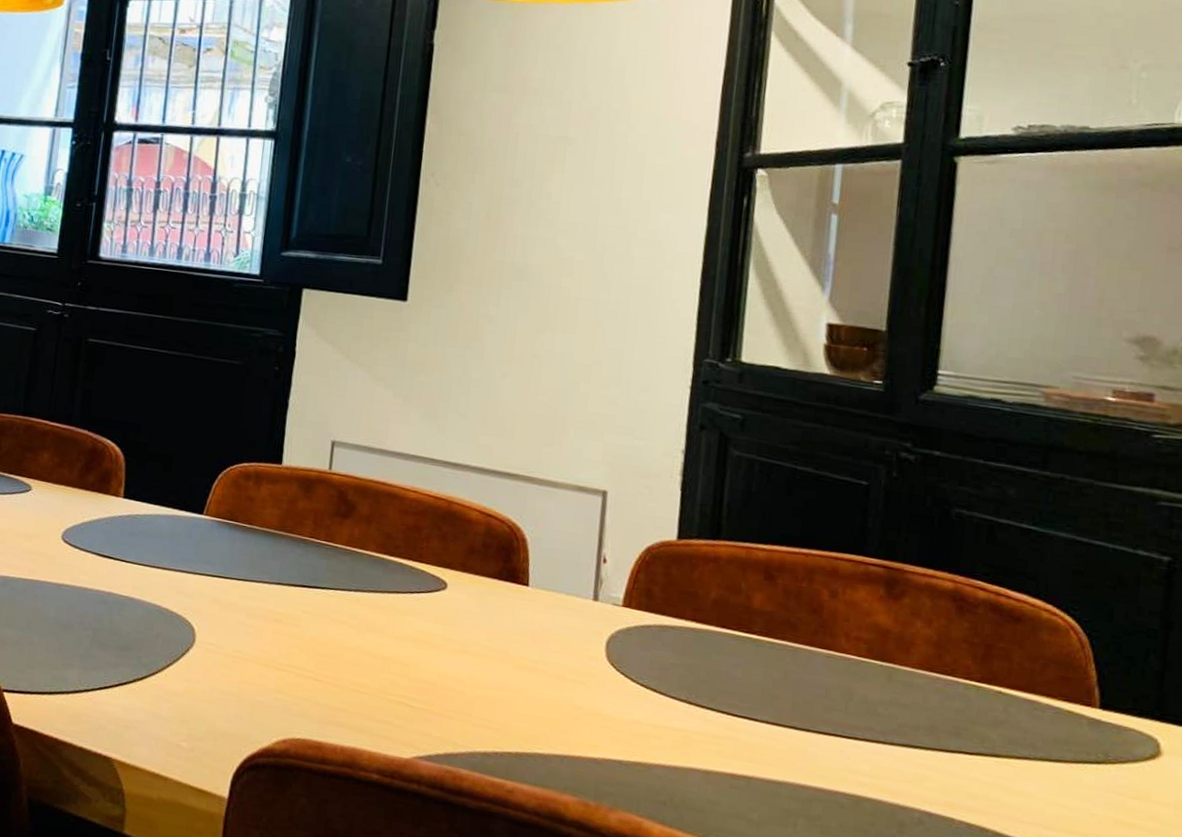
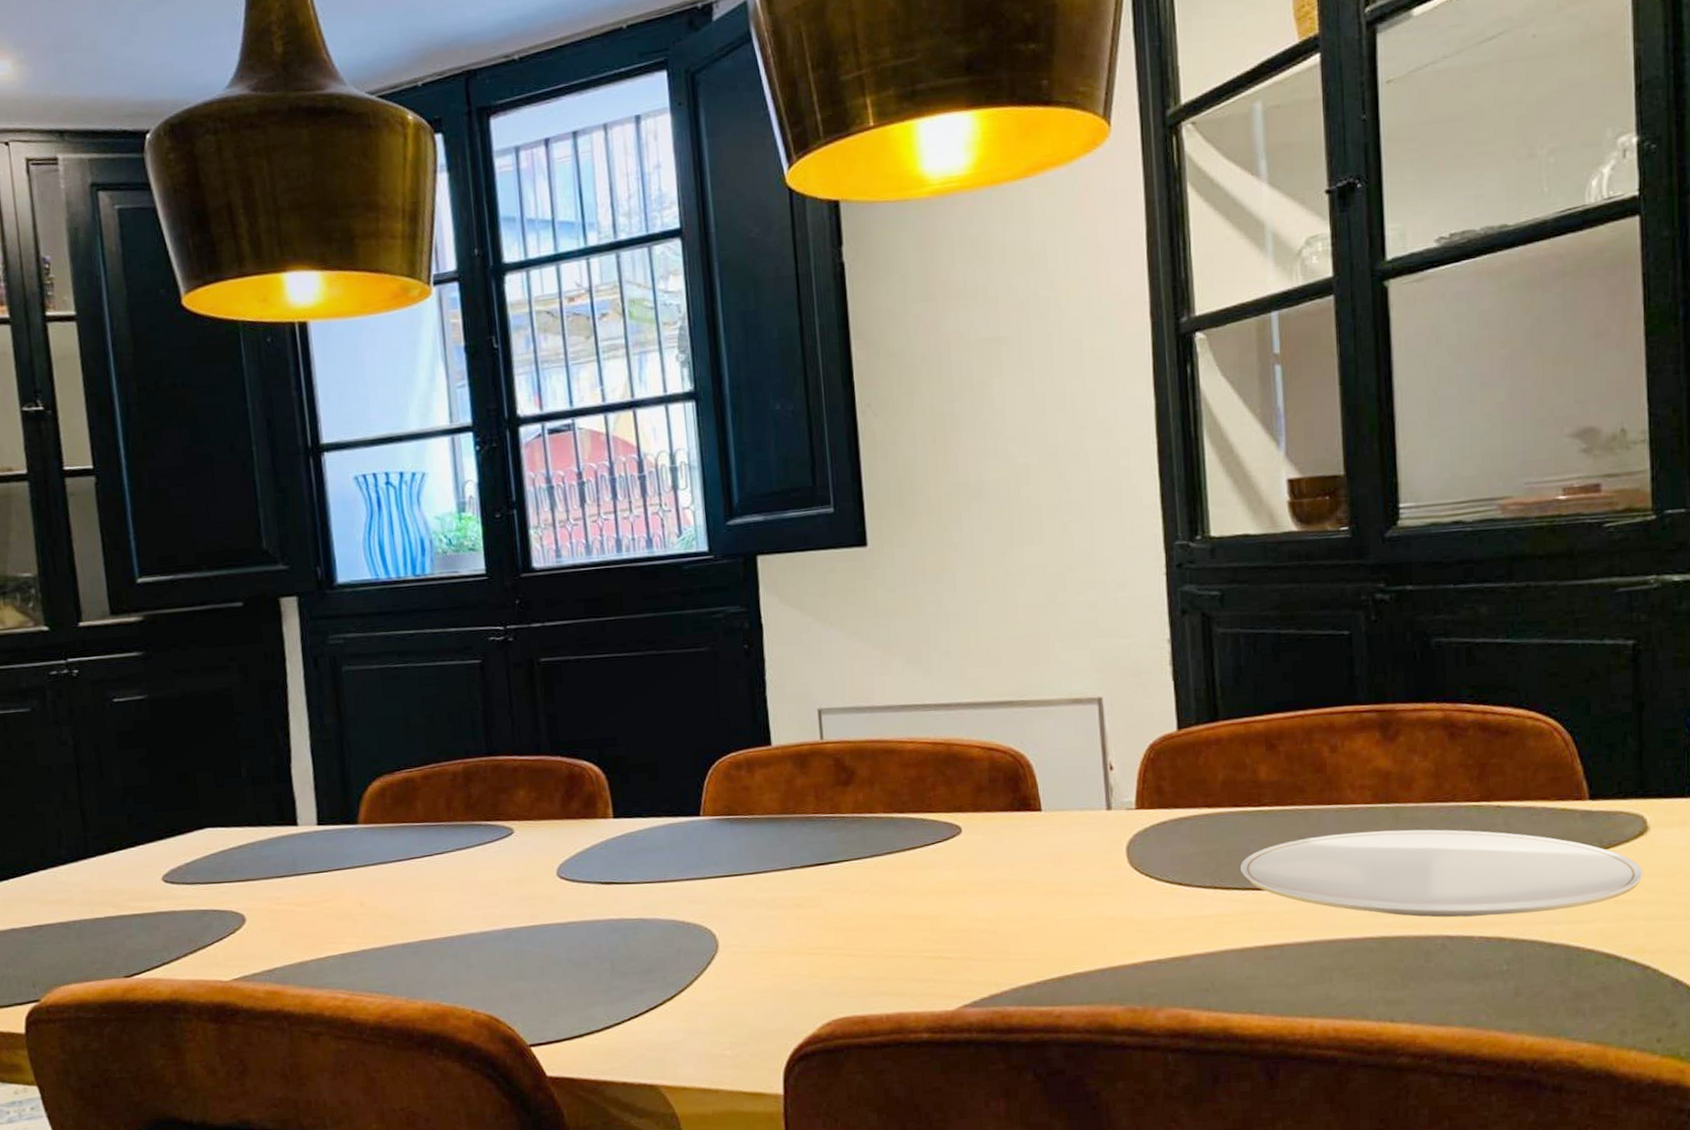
plate: none [719,674,1150,818] -> present [1240,829,1643,918]

